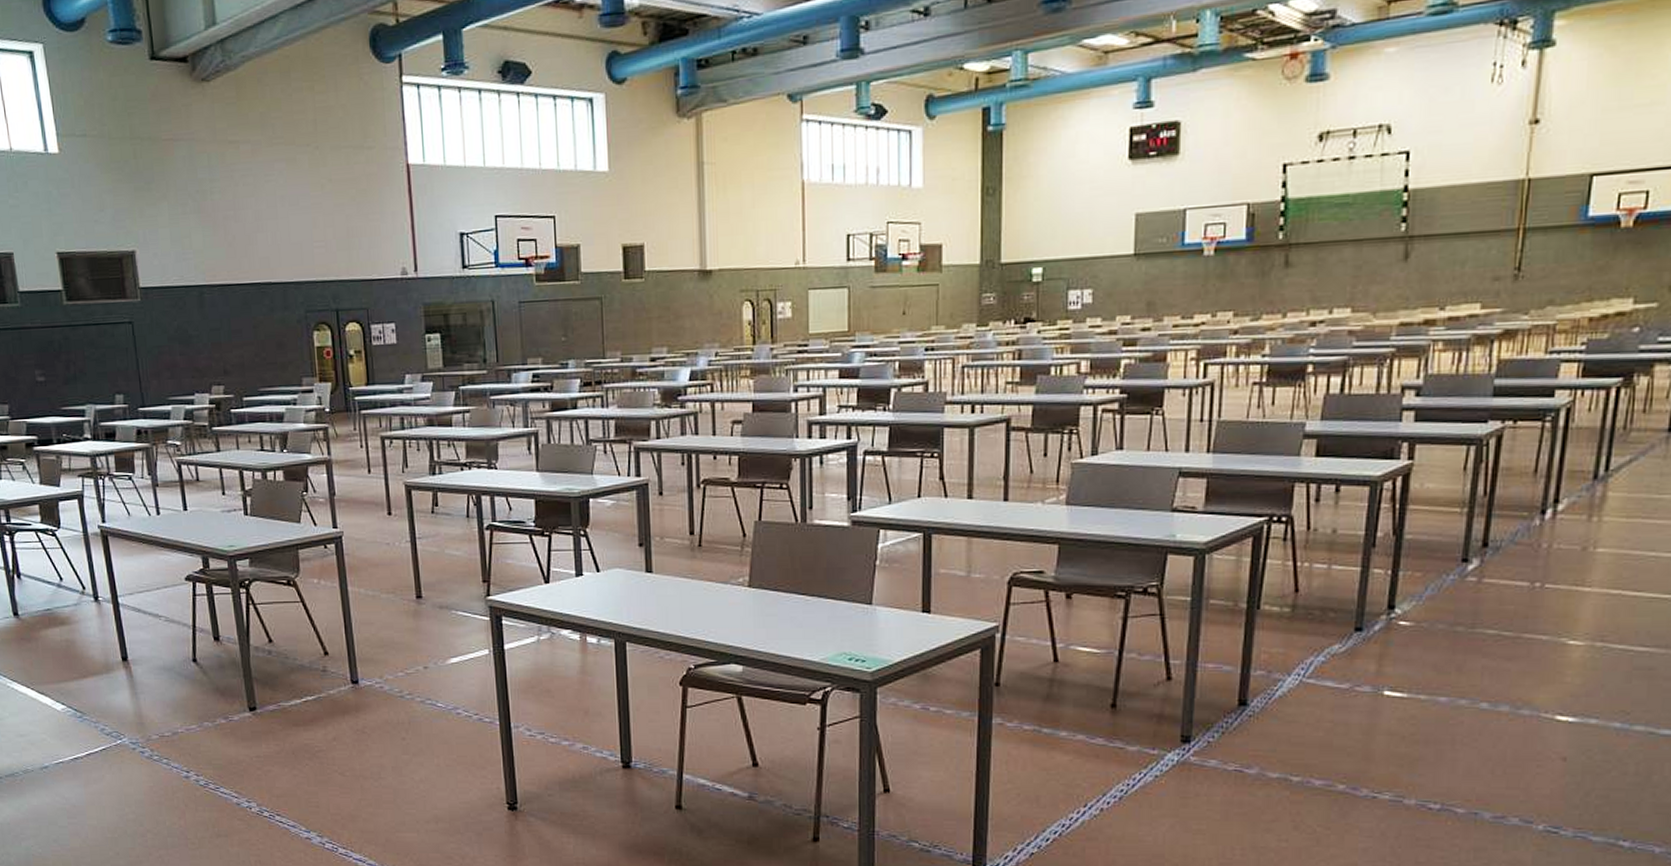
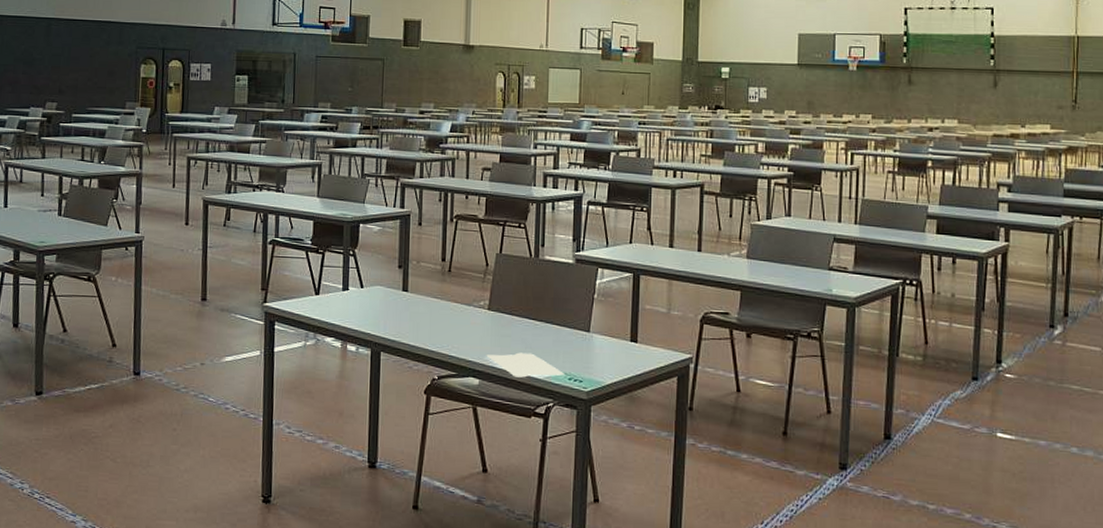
paper sheet: none [749,633,844,661] -> present [486,352,565,378]

